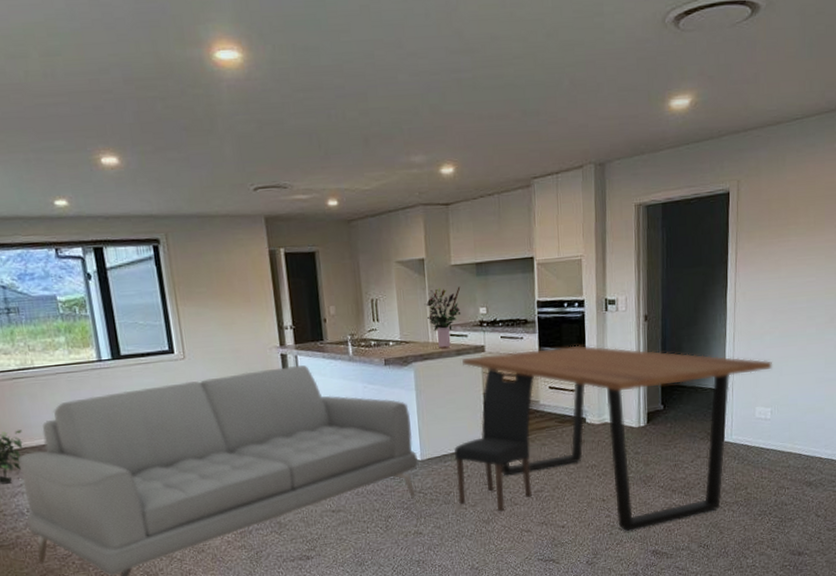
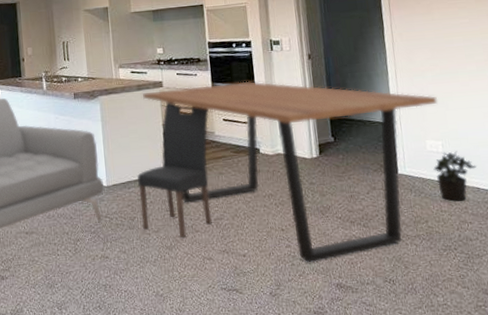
bouquet: present [424,286,461,348] -> none [108,30,141,84]
potted plant: none [759,417,801,468] -> present [433,151,476,202]

